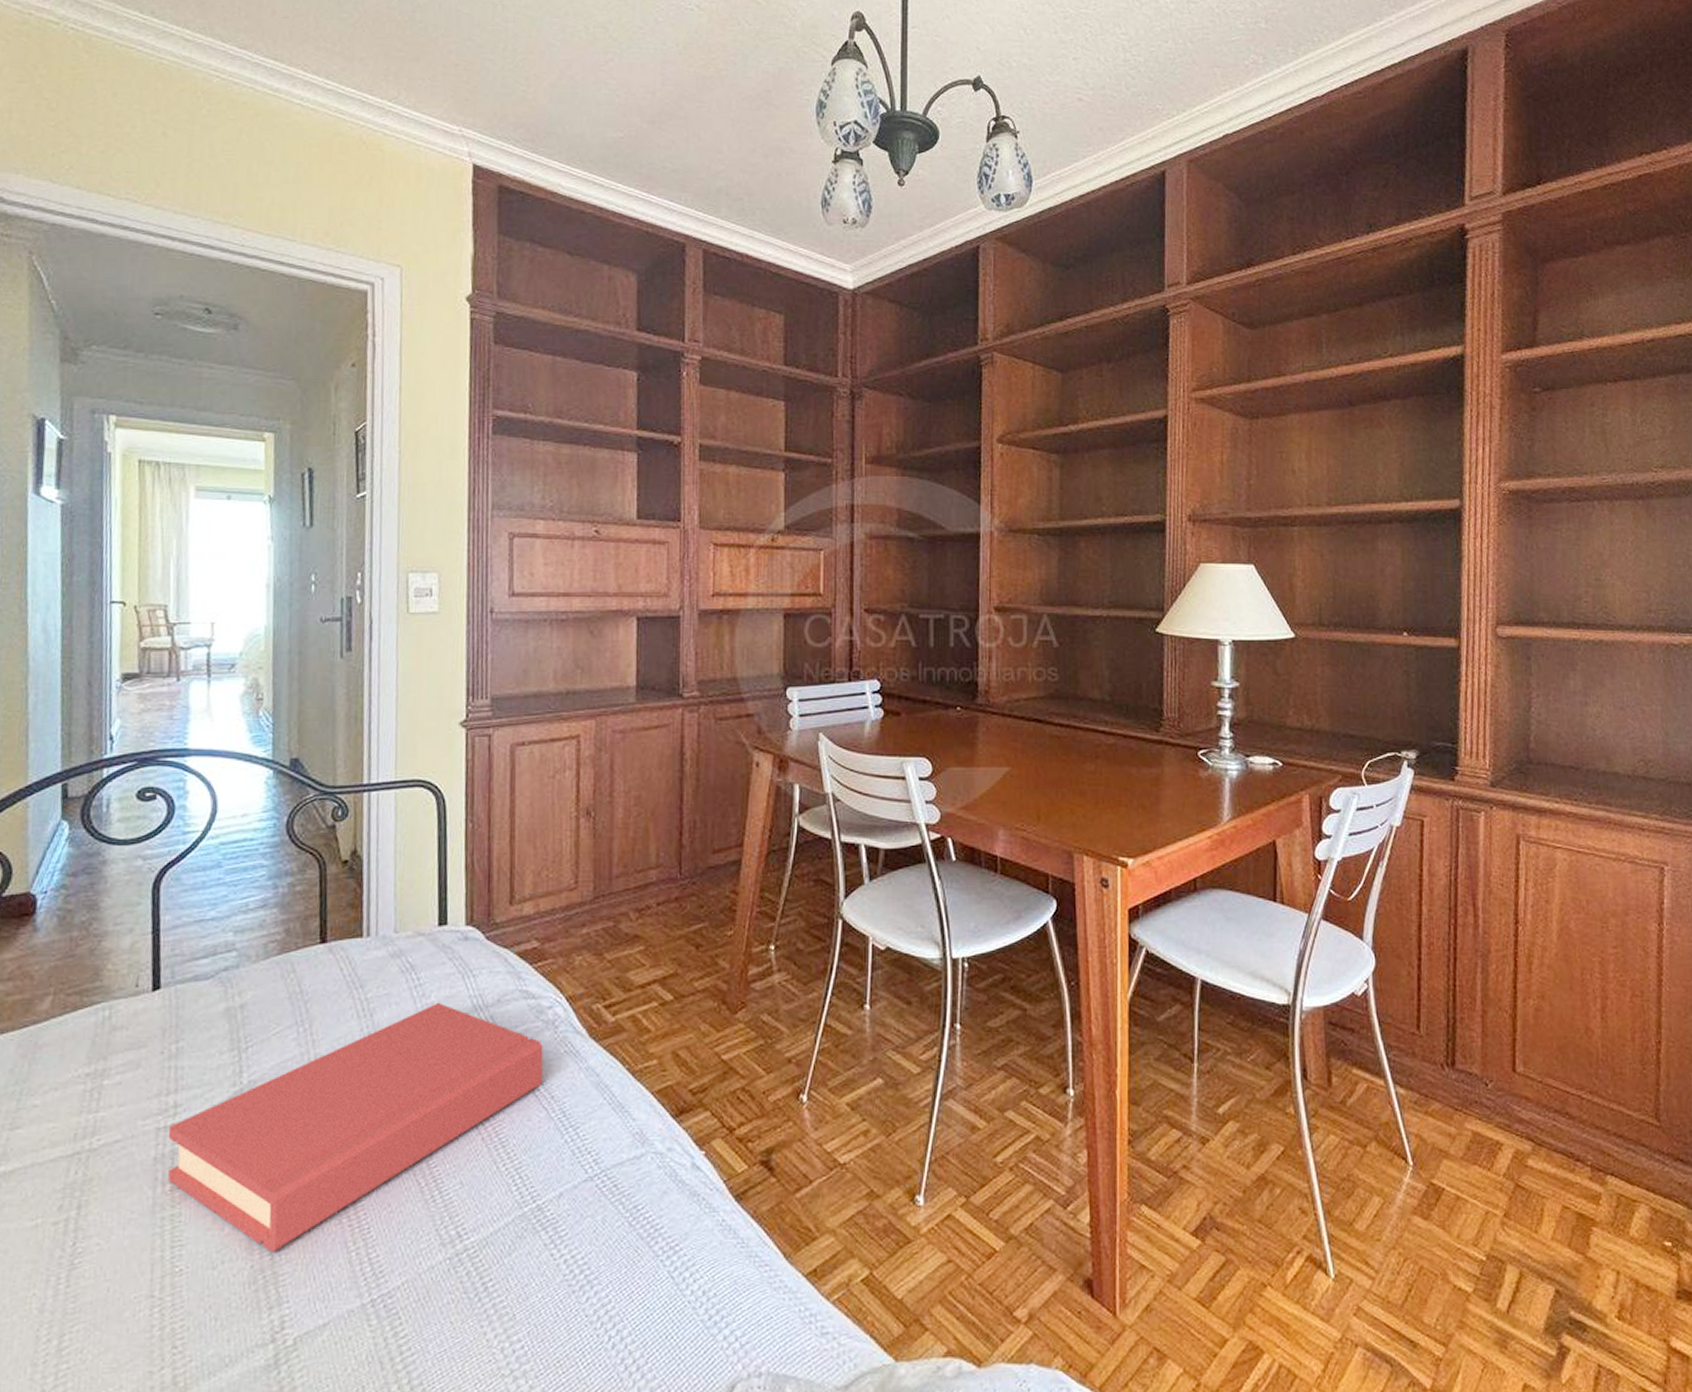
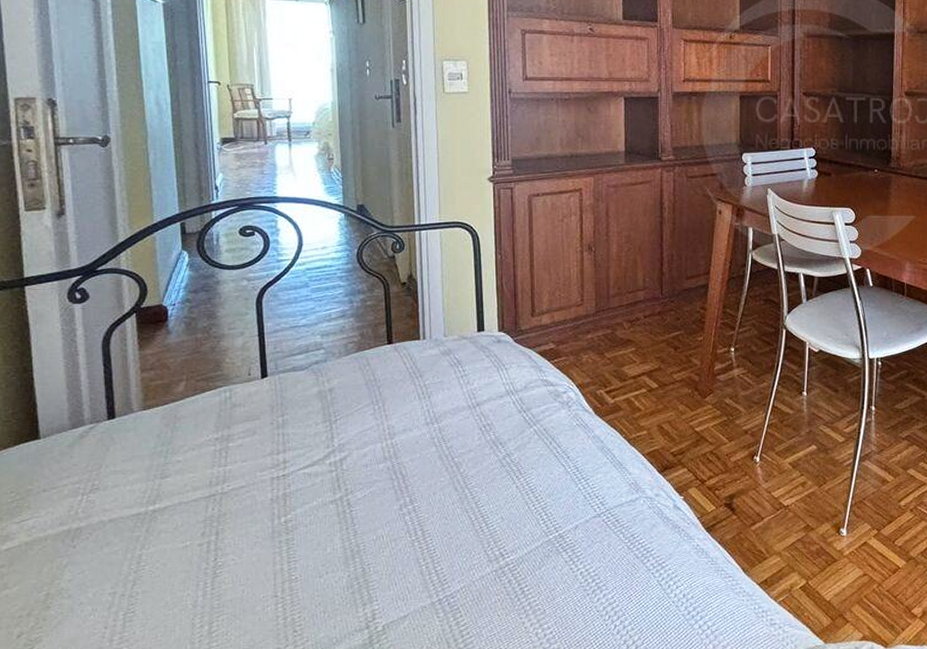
hardback book: present [168,1002,543,1253] -> none [280,388,560,566]

